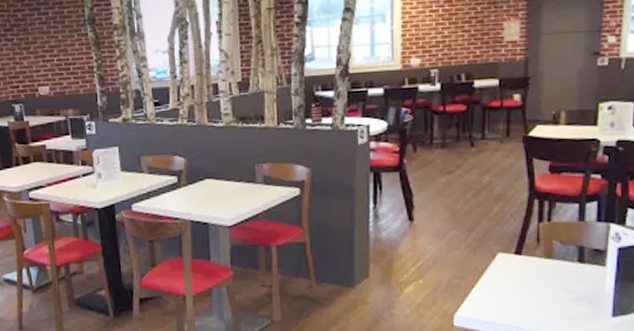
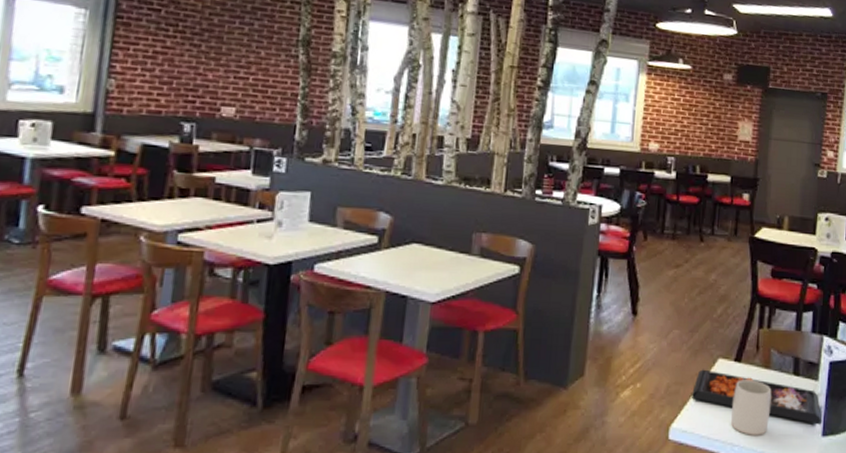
food tray: none [473,263,611,307] -> present [692,369,821,425]
mug: none [515,270,555,319] -> present [731,380,772,435]

